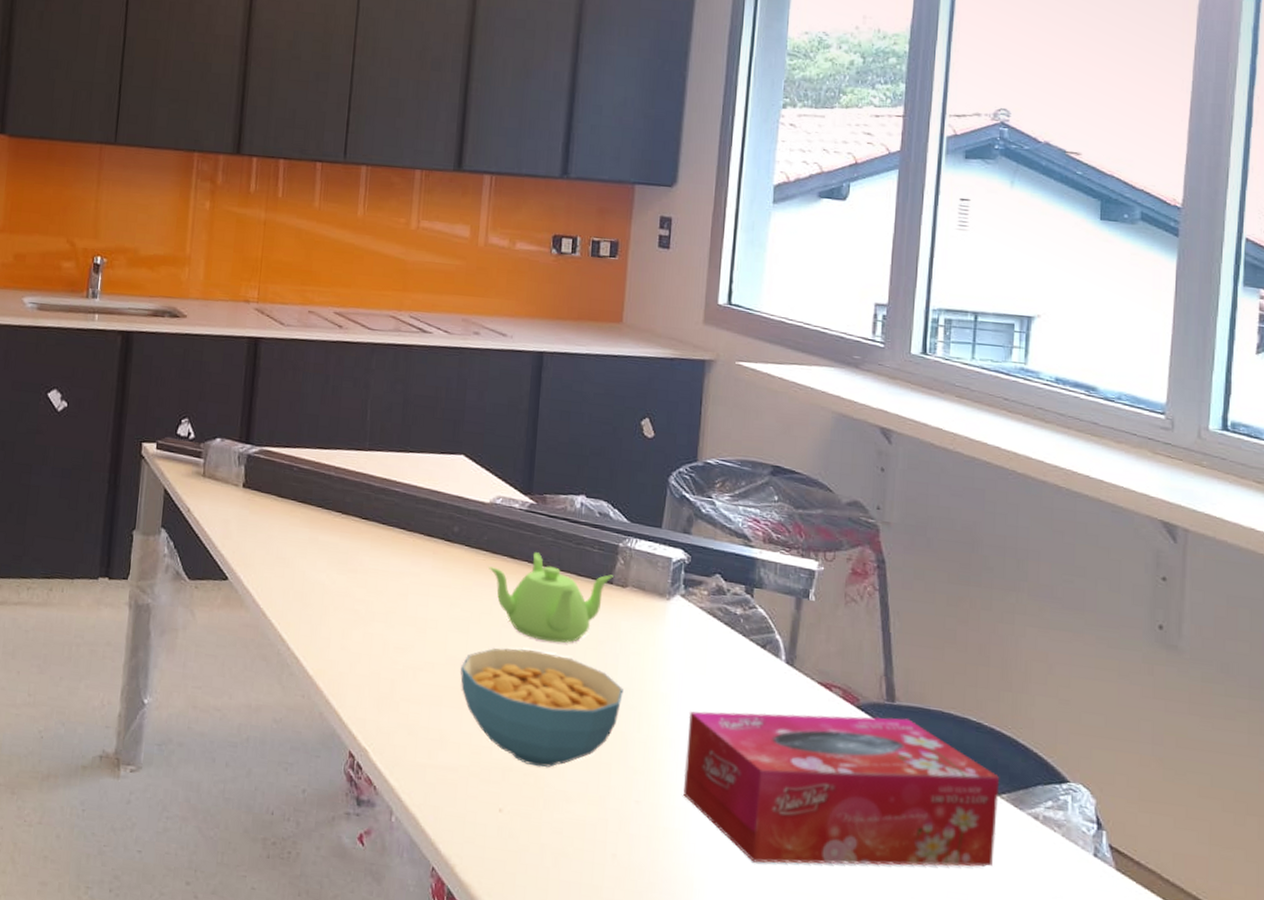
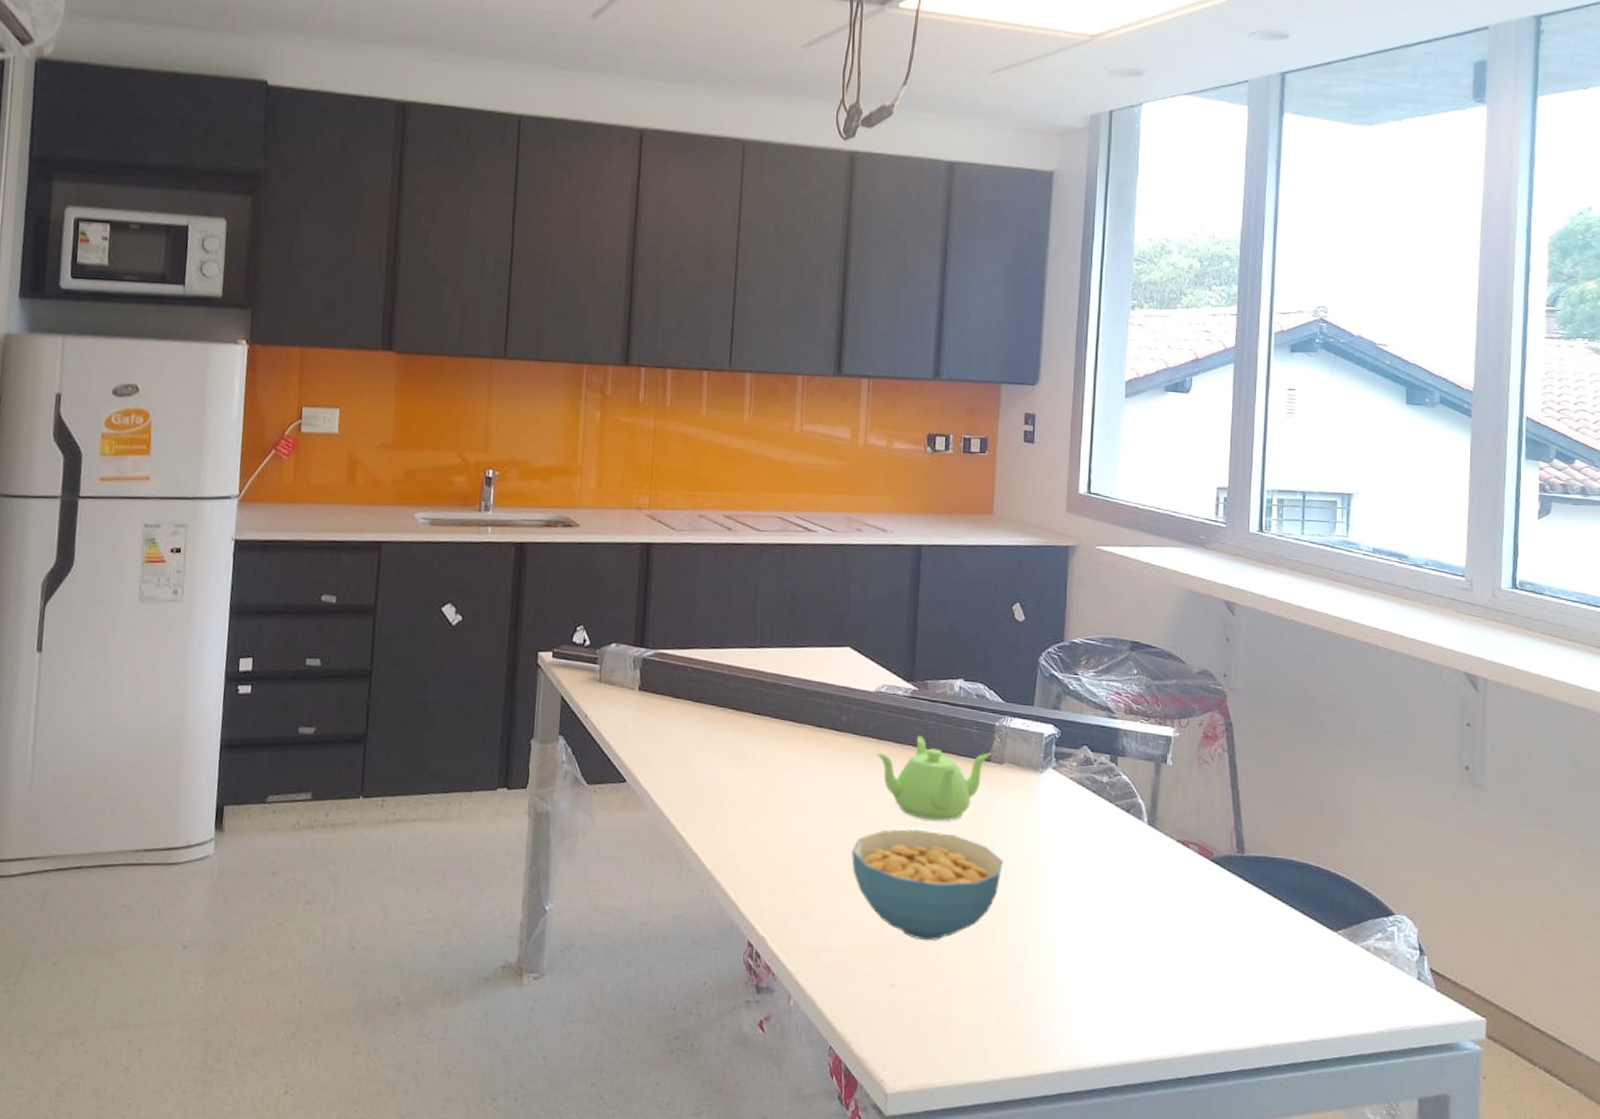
tissue box: present [683,711,1000,867] -> none [1059,867,1337,1014]

